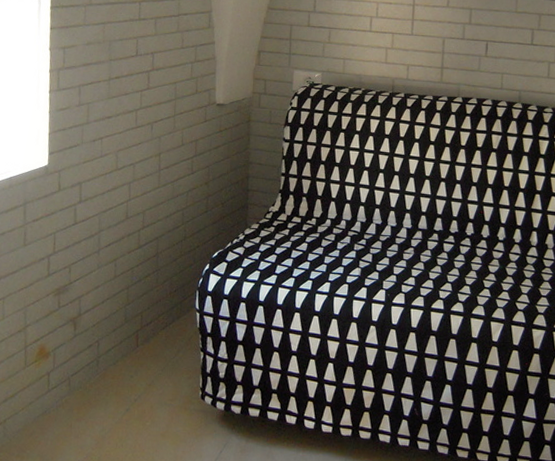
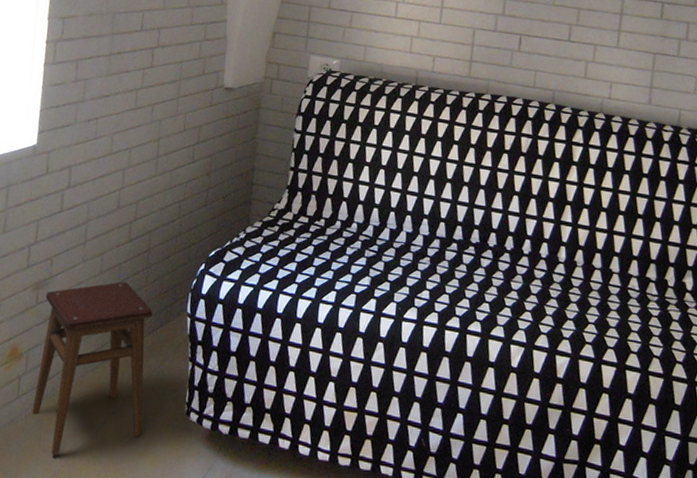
stool: none [62,284,165,441] -> present [31,282,153,456]

